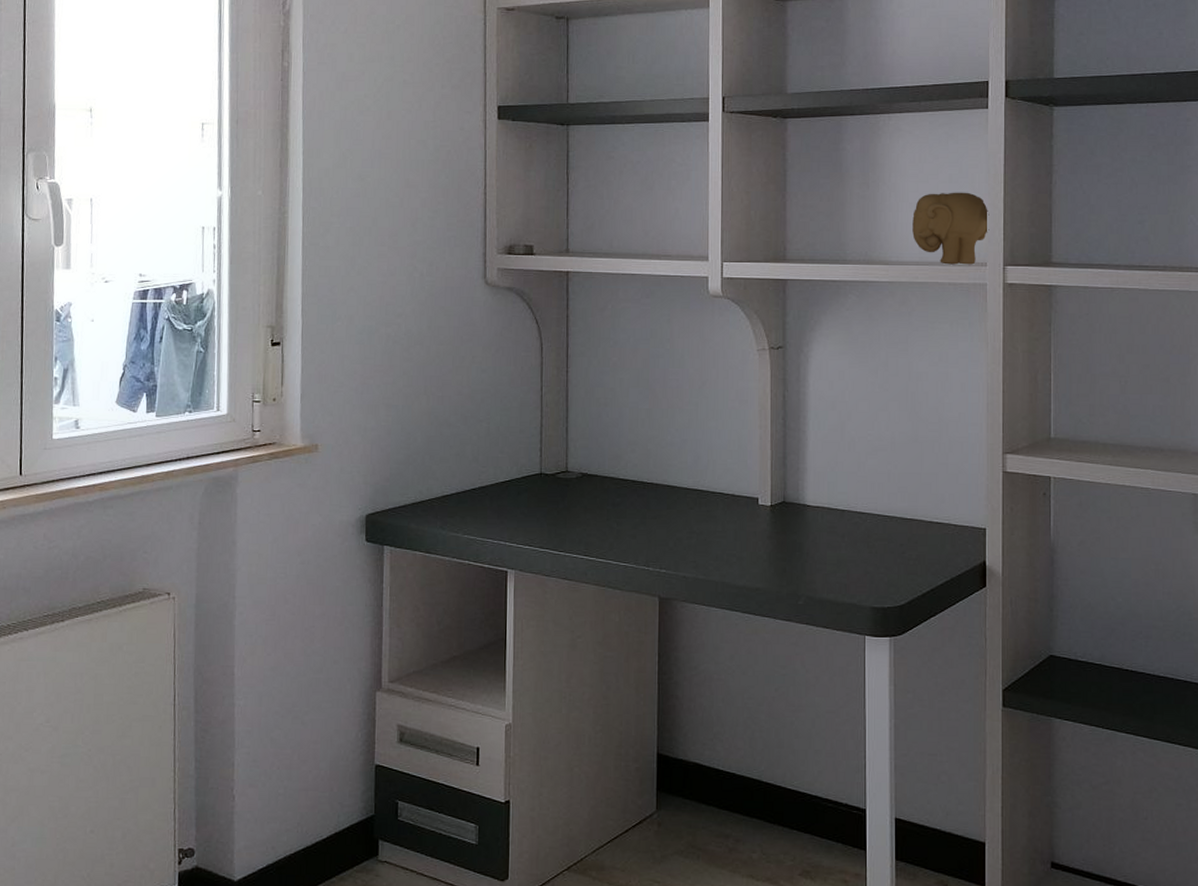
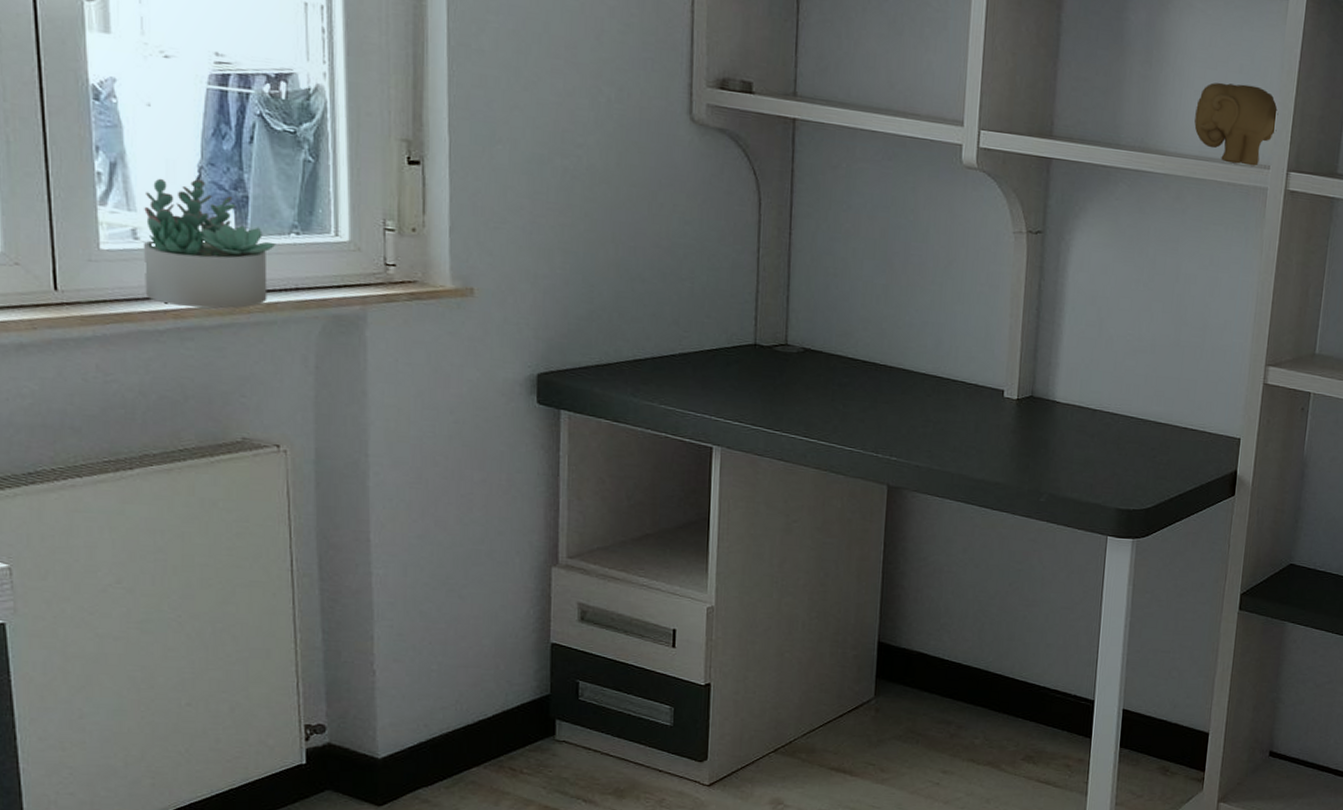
succulent plant: none [81,375,175,480] -> present [143,178,276,309]

